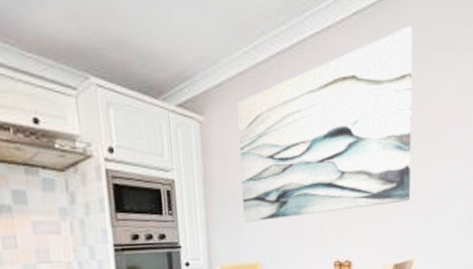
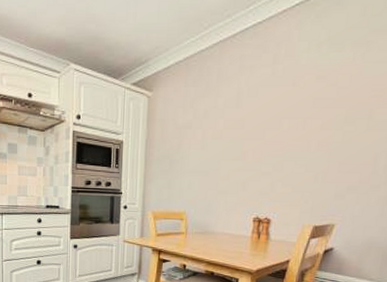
wall art: present [237,25,413,223] -> none [176,11,356,179]

